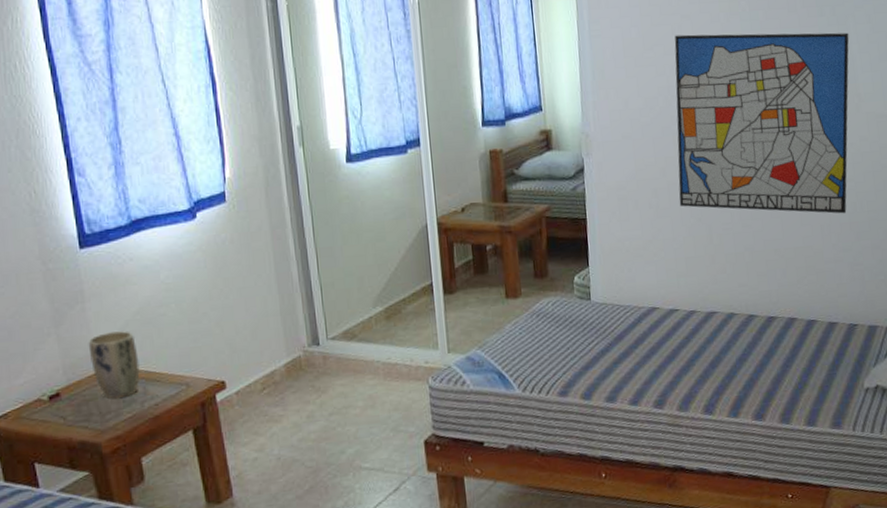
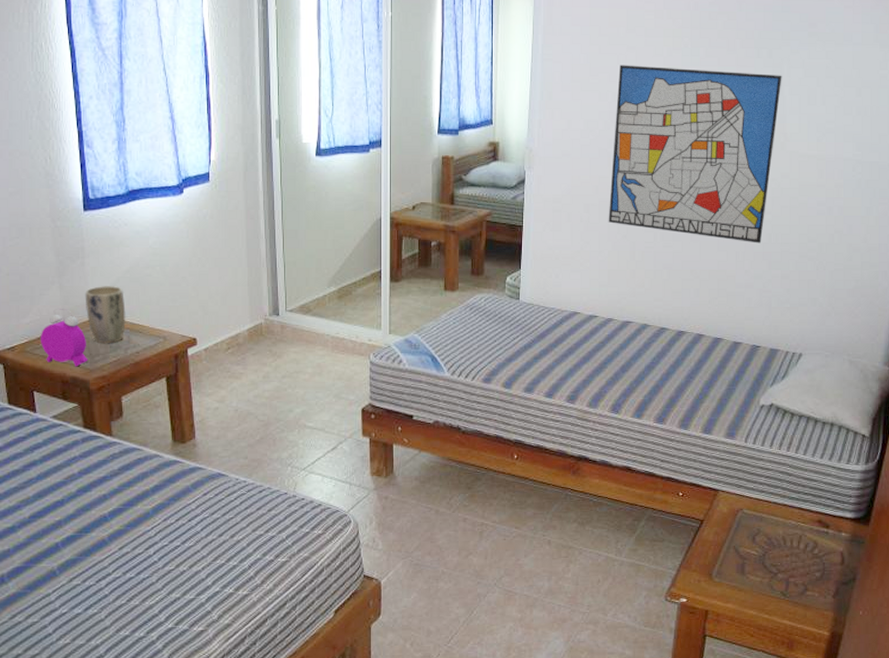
alarm clock: none [38,363,97,429] -> present [41,309,87,367]

